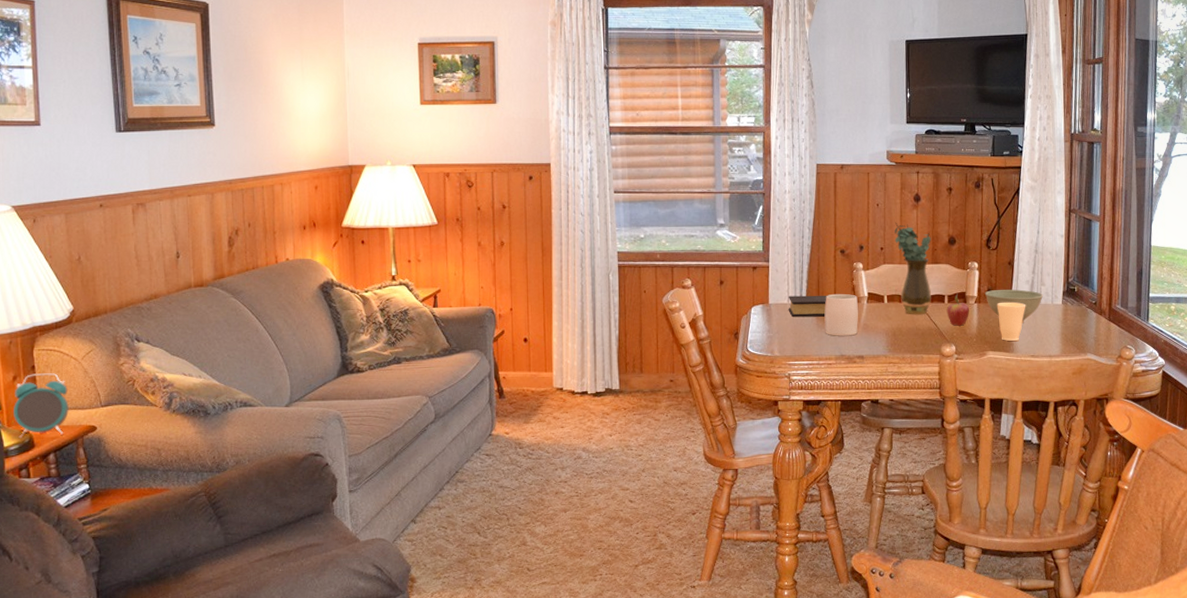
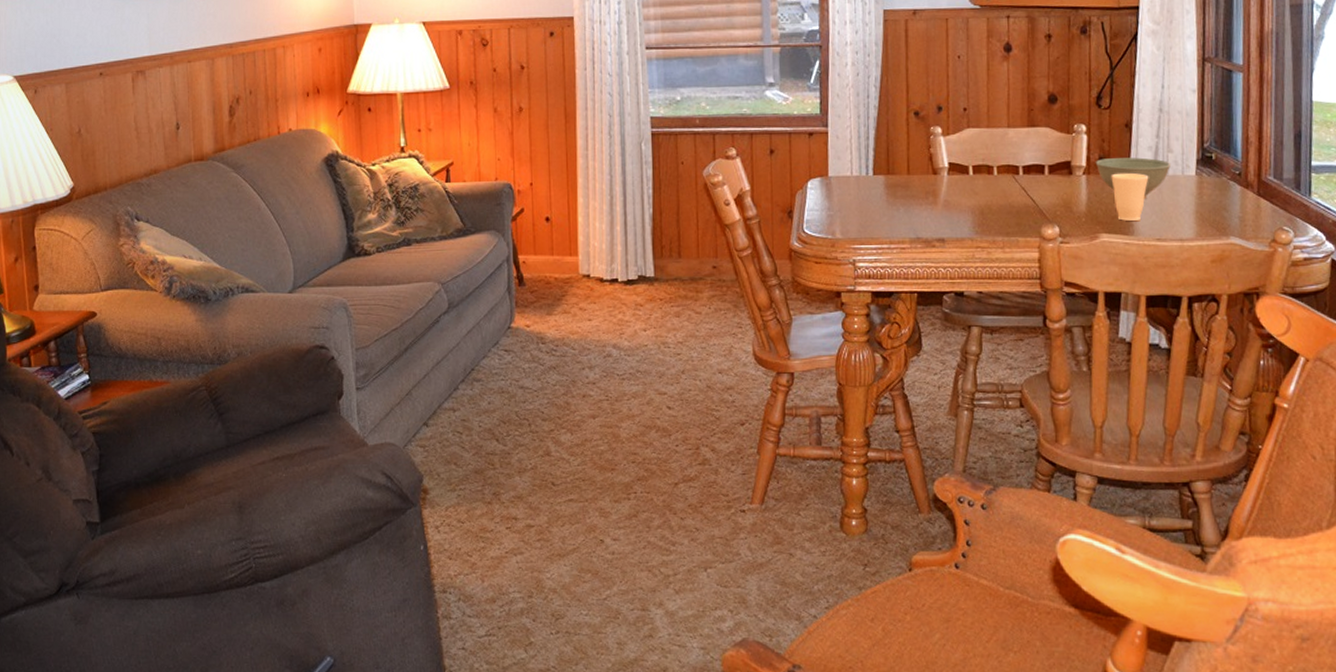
alarm clock: present [14,373,69,439] -> none [15,254,69,324]
book: present [788,295,827,318] -> none [851,165,899,193]
mug: present [824,293,859,336] -> none [895,163,938,215]
vase: present [894,222,932,315] -> none [980,77,1029,190]
fruit: present [946,293,970,326] -> none [1047,163,1077,203]

